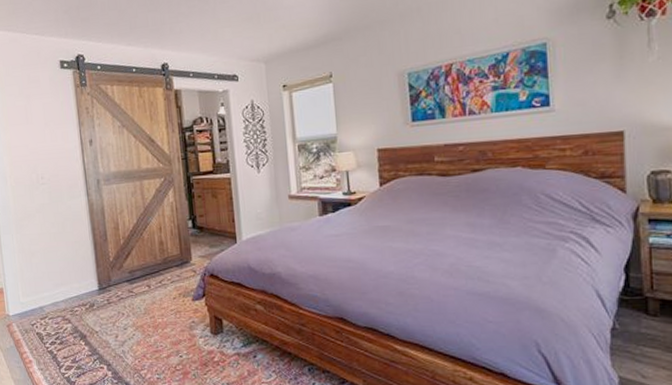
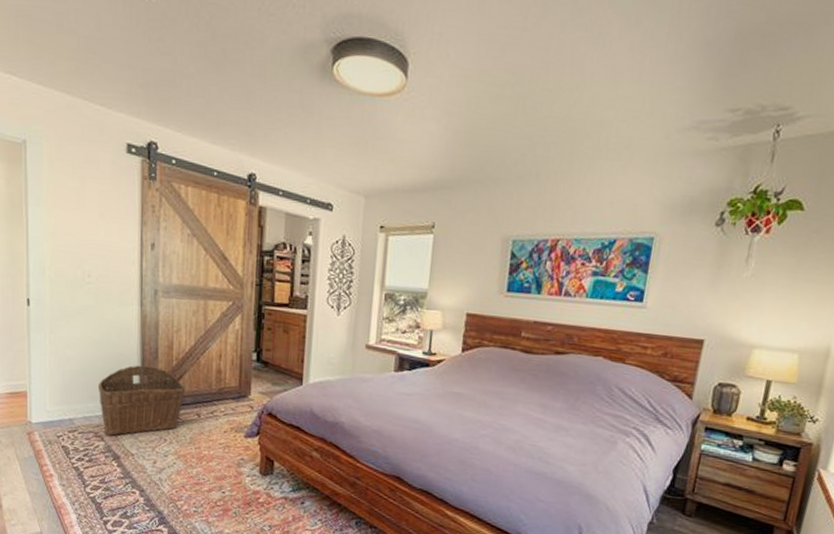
wicker basket: none [60,248,135,317] -> present [97,365,186,436]

